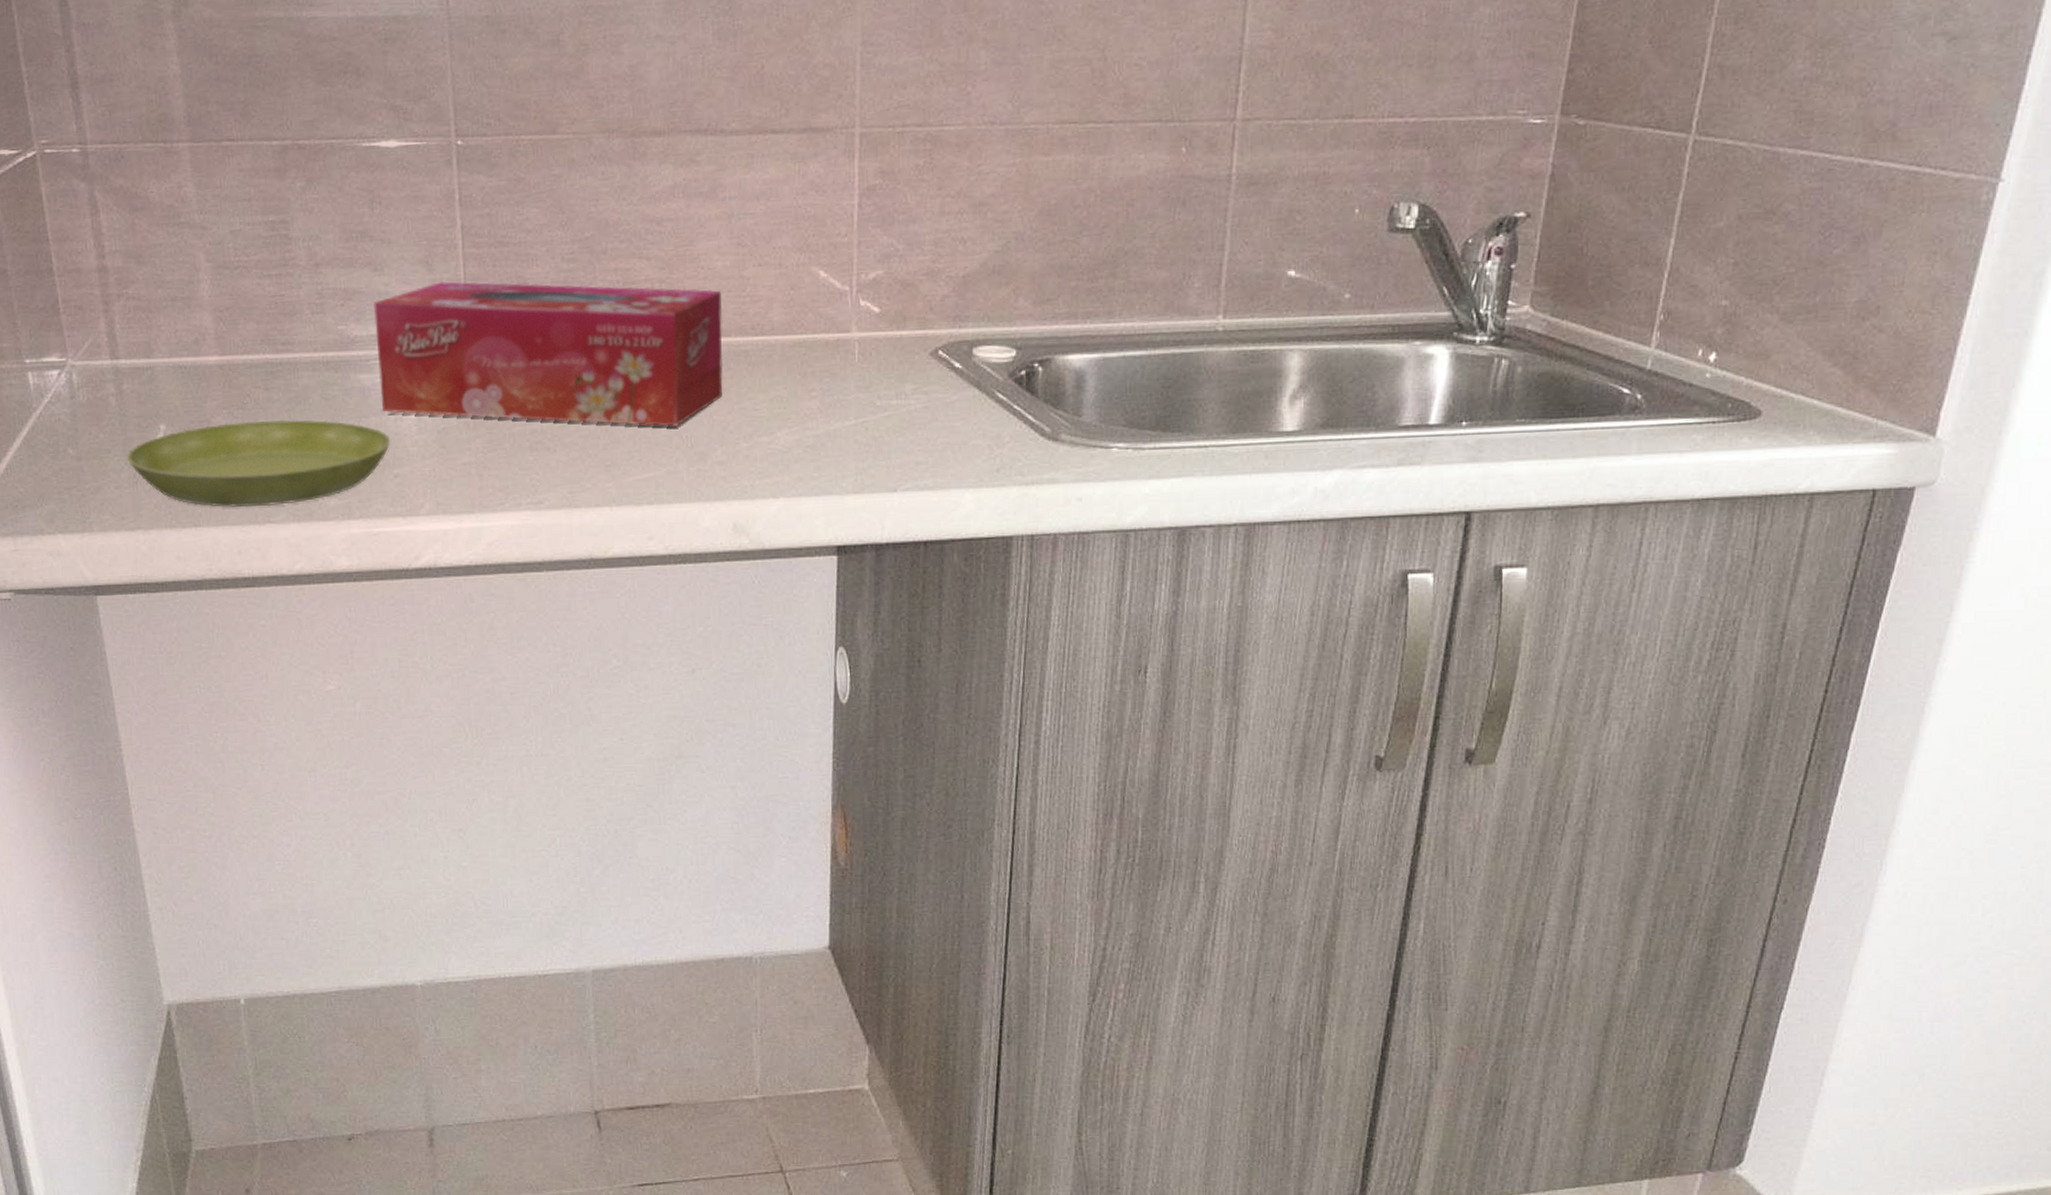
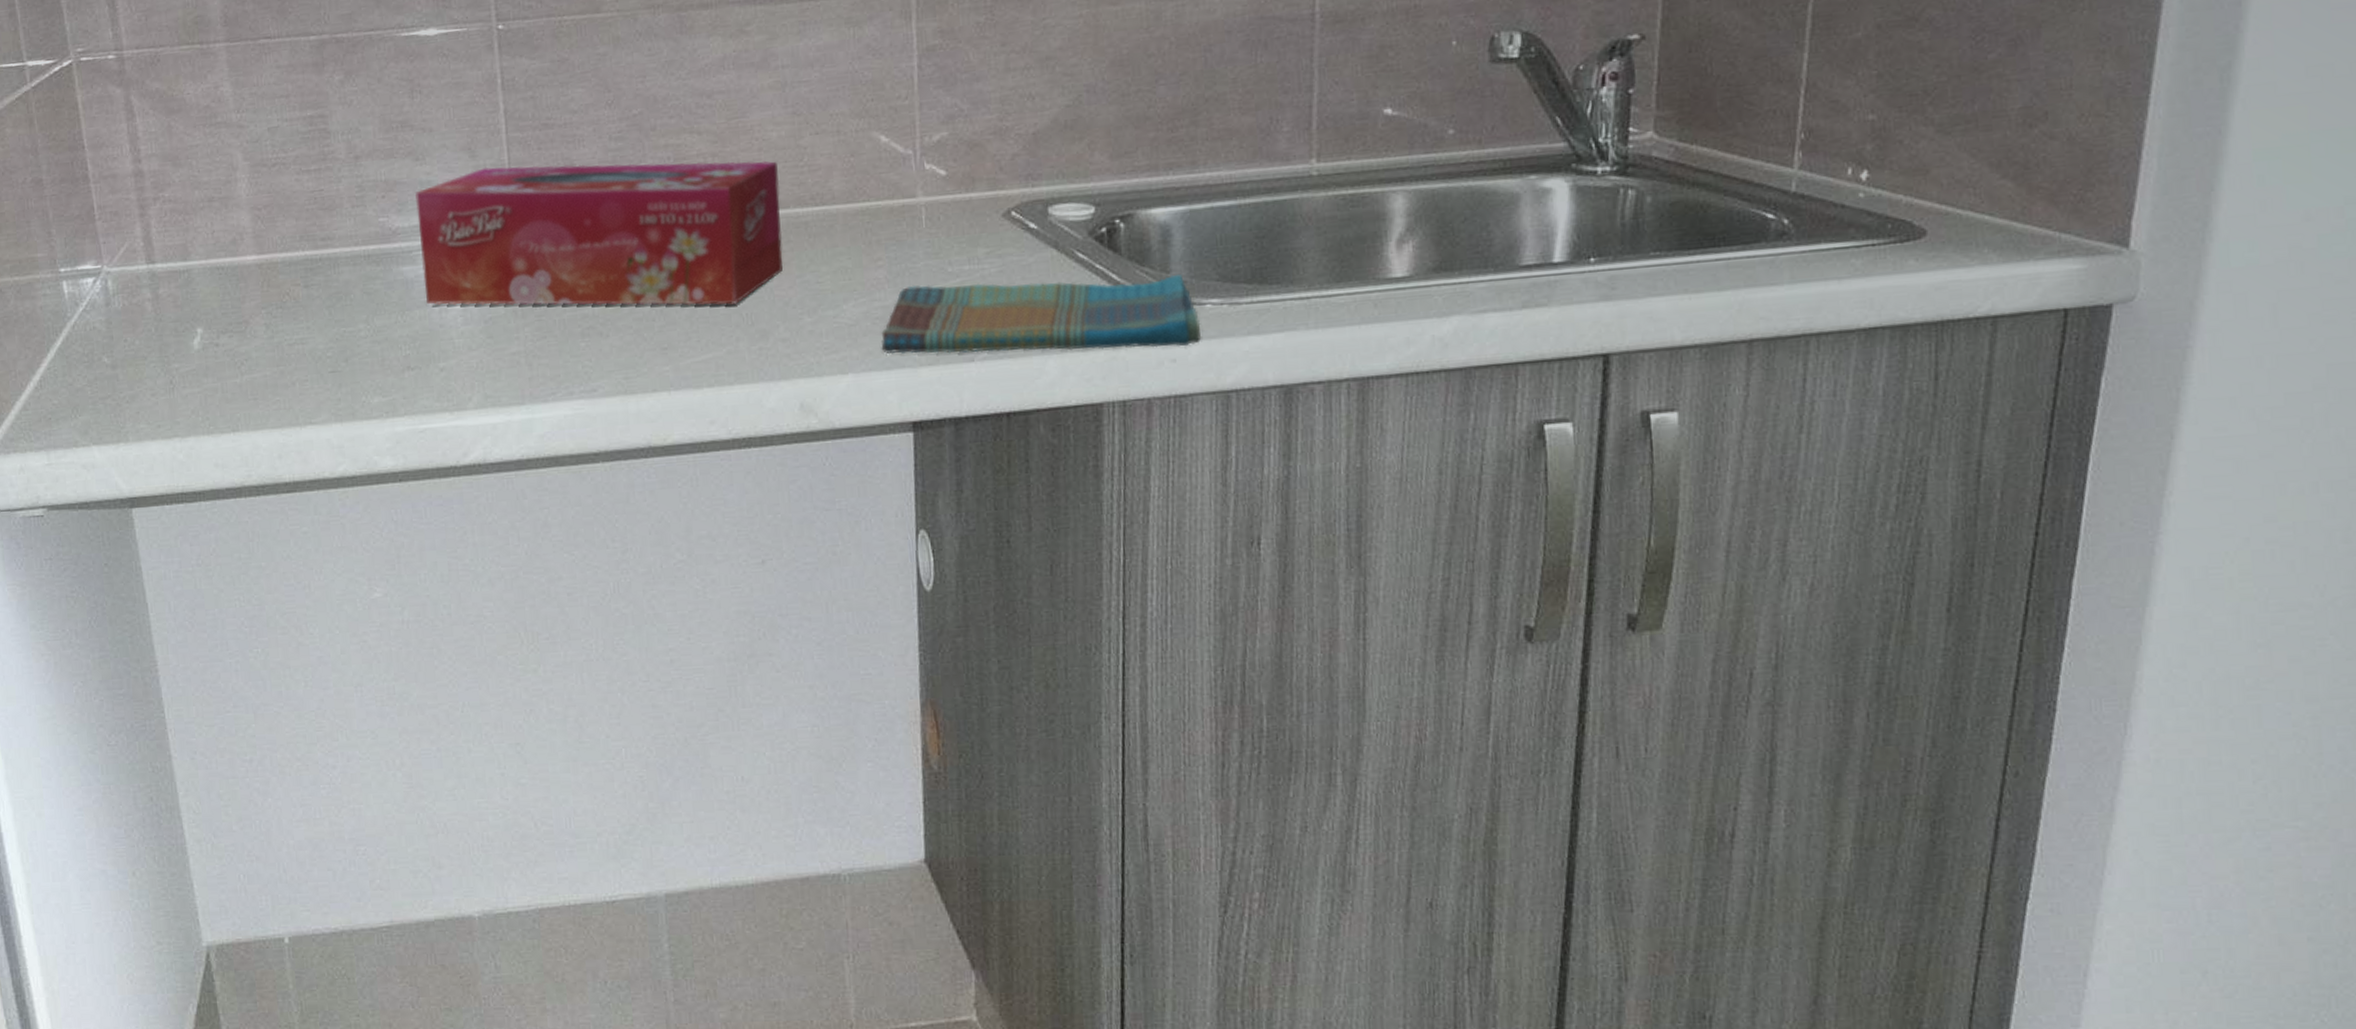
saucer: present [126,419,391,508] -> none [163,315,436,411]
dish towel: none [811,416,1107,487] -> present [881,275,1202,355]

